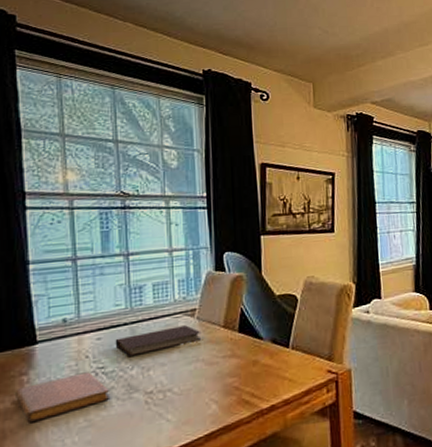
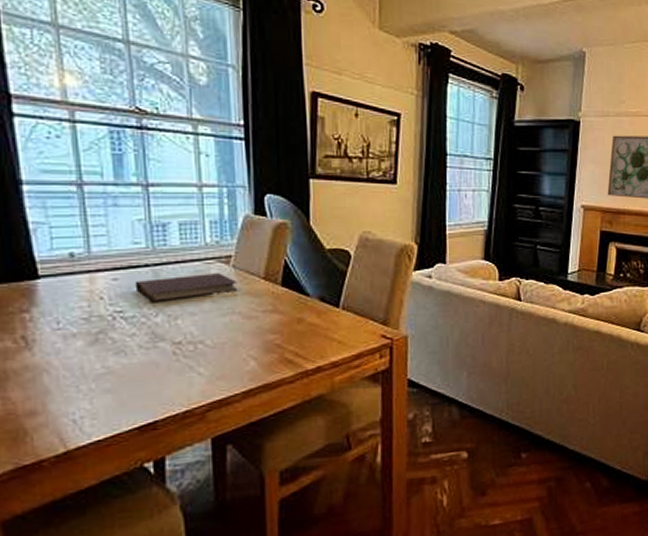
notebook: present [14,372,109,422] -> none [15,315,130,364]

